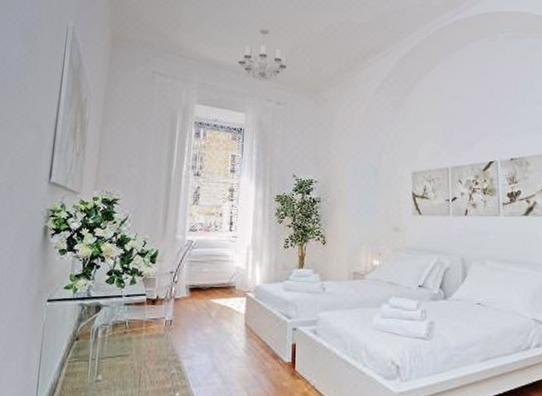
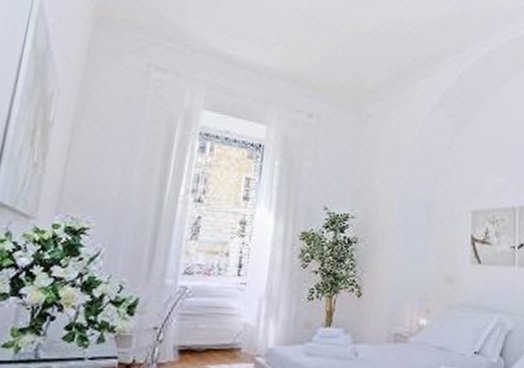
chandelier: present [238,28,287,81] -> none [261,20,325,87]

